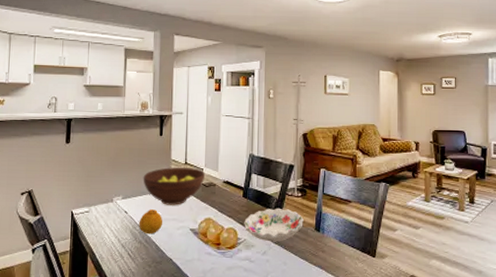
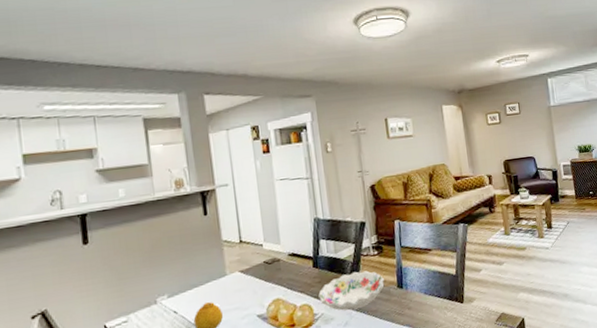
fruit bowl: present [143,167,205,205] -> none [190,245,266,295]

